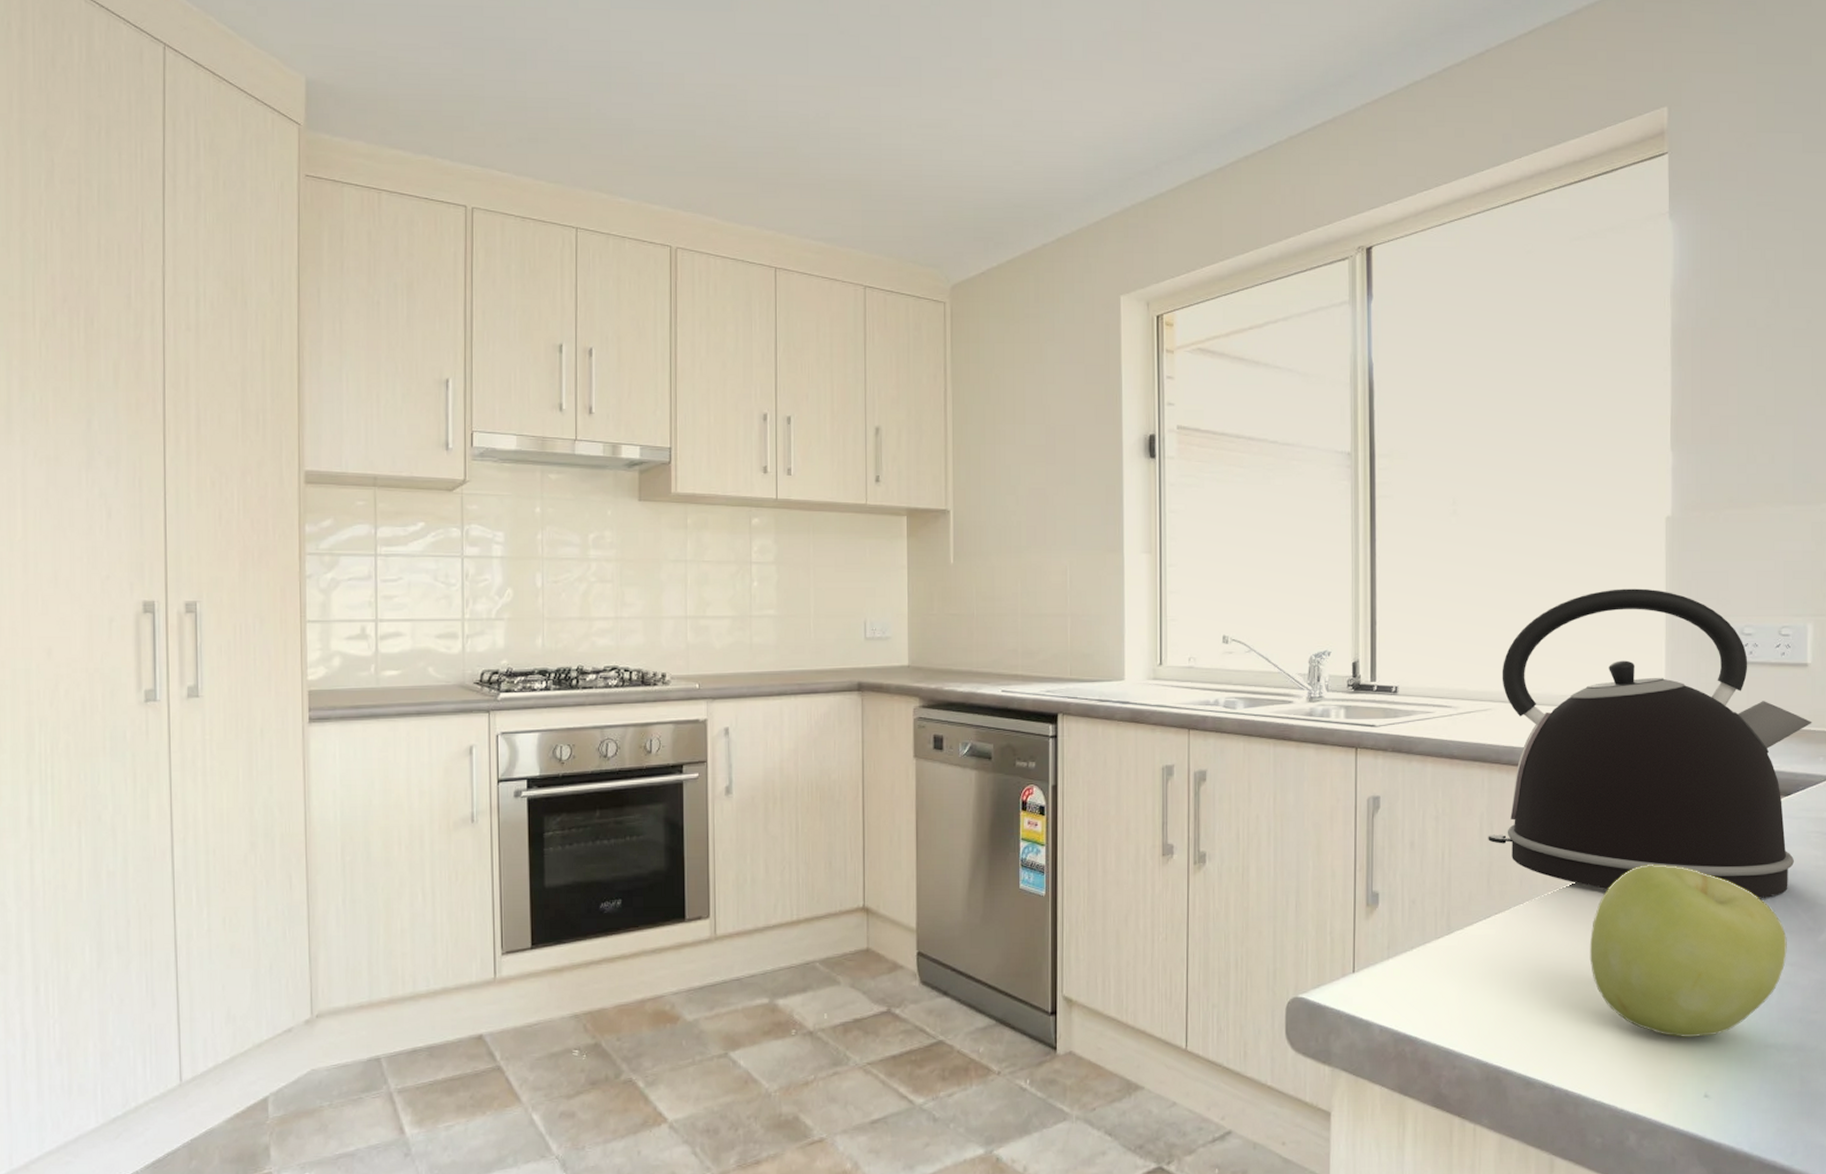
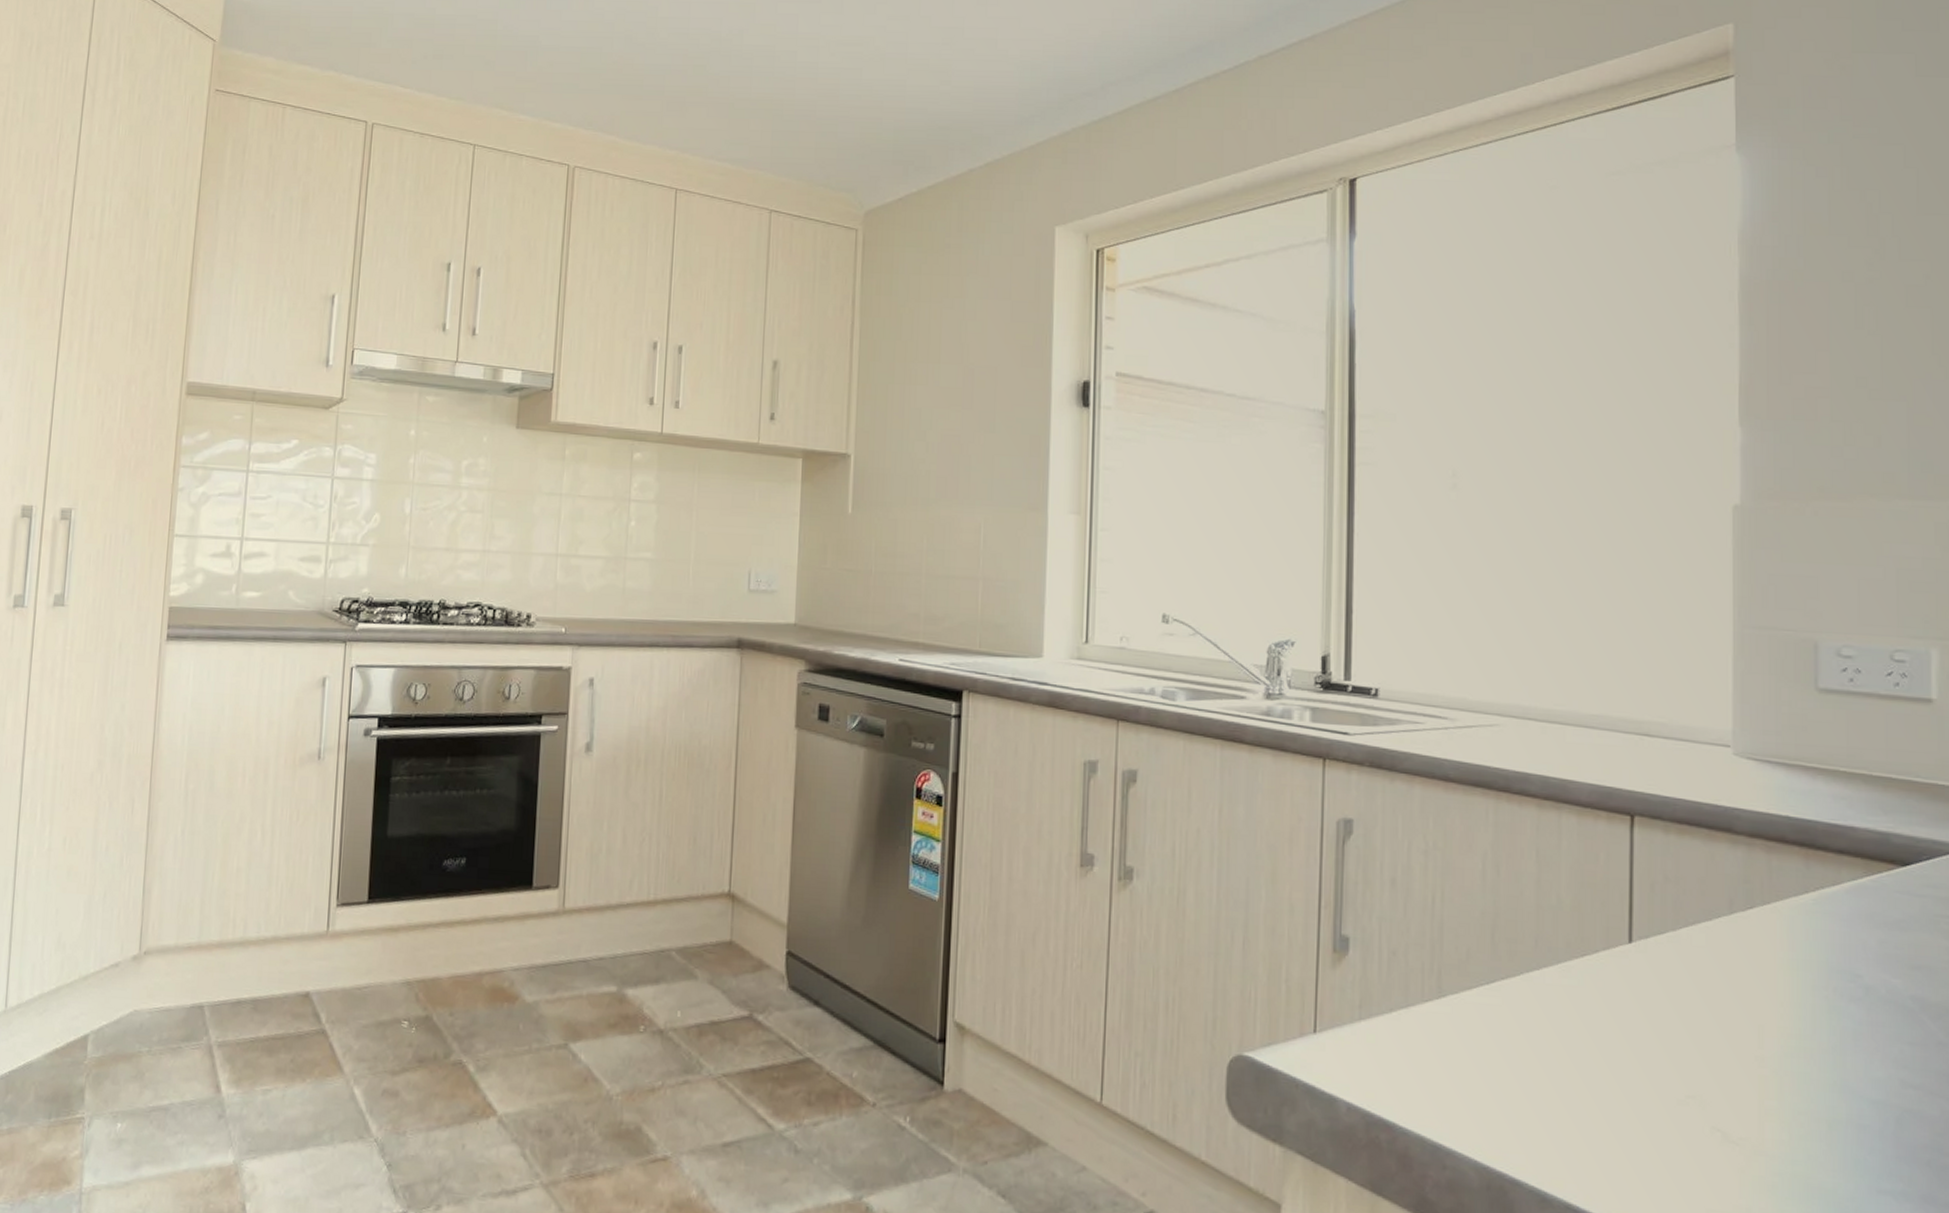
kettle: present [1488,588,1812,898] -> none [1493,589,1940,996]
apple: present [1589,864,1788,1037] -> none [1628,936,1909,1169]

